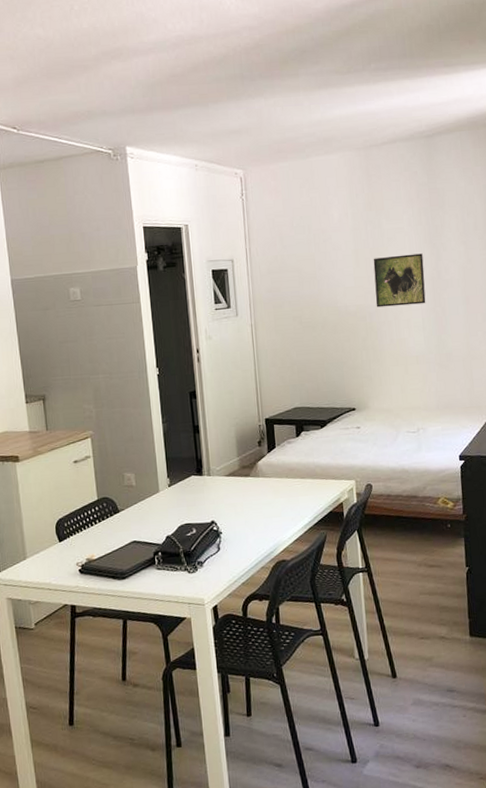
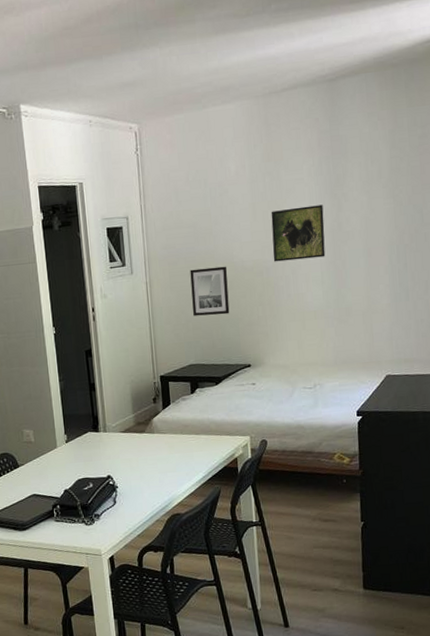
wall art: none [294,310,334,359] -> present [190,266,230,316]

